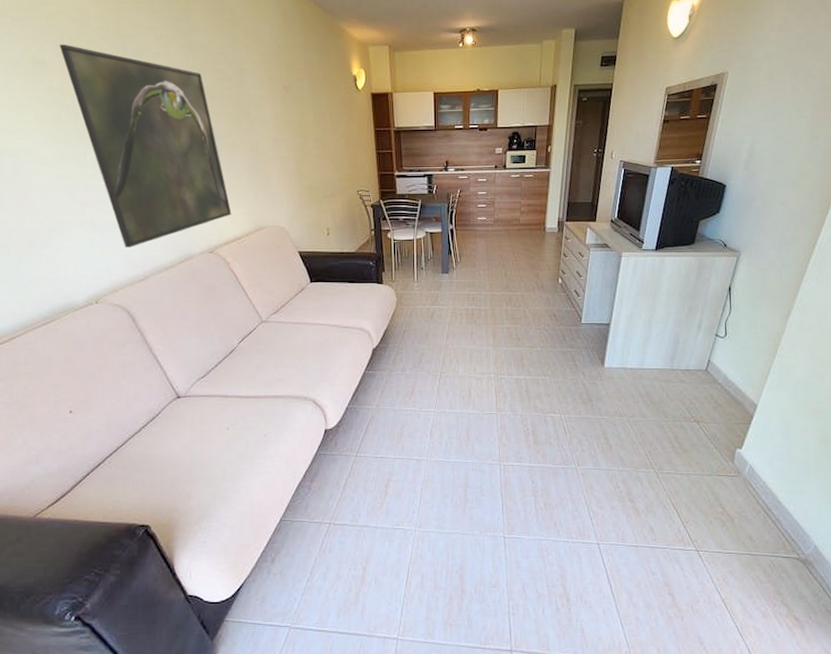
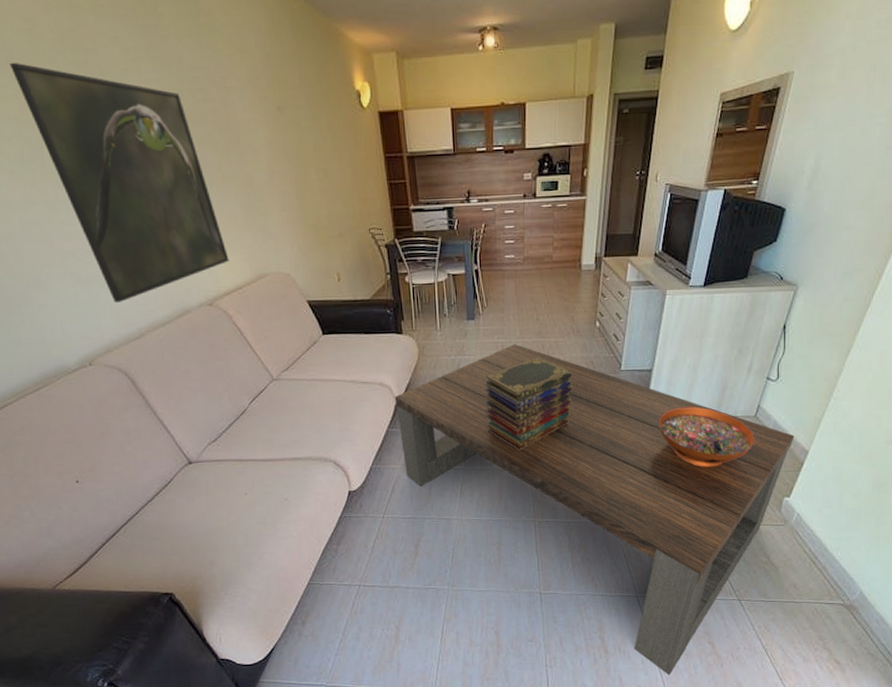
coffee table: none [372,297,744,628] -> present [394,344,795,676]
book stack: none [456,308,537,396] -> present [484,356,573,451]
decorative bowl: none [616,359,706,417] -> present [659,407,755,467]

